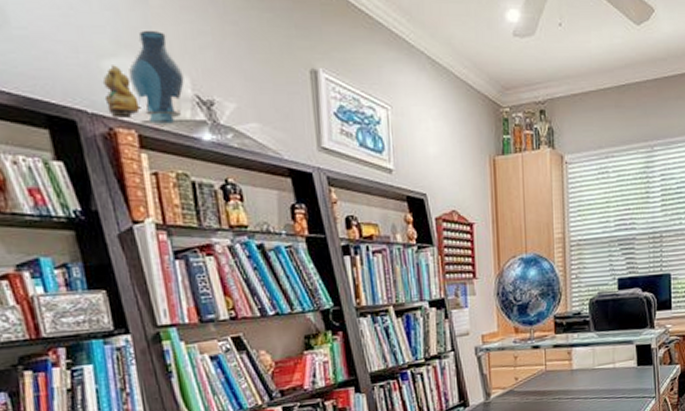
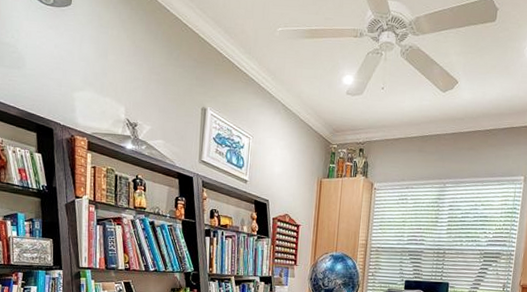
decorative figurine: present [103,65,140,118] -> none [72,96,92,130]
vase: present [129,31,184,124] -> none [89,76,121,136]

